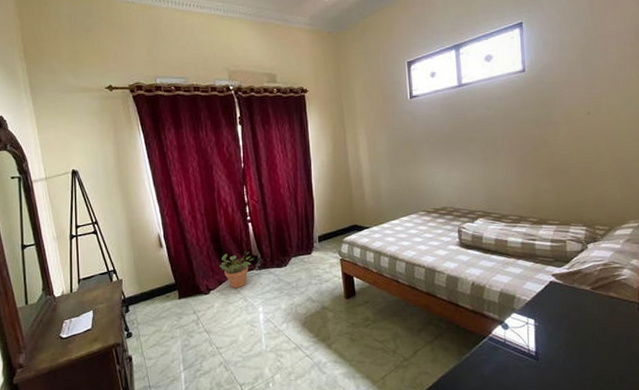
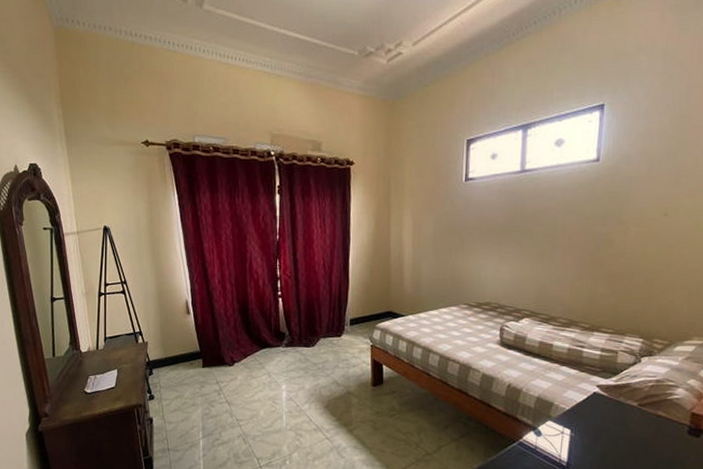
potted plant: present [220,251,254,289] -> none [246,327,281,364]

